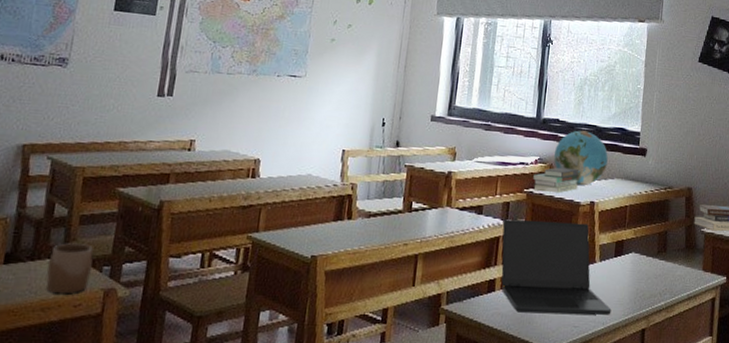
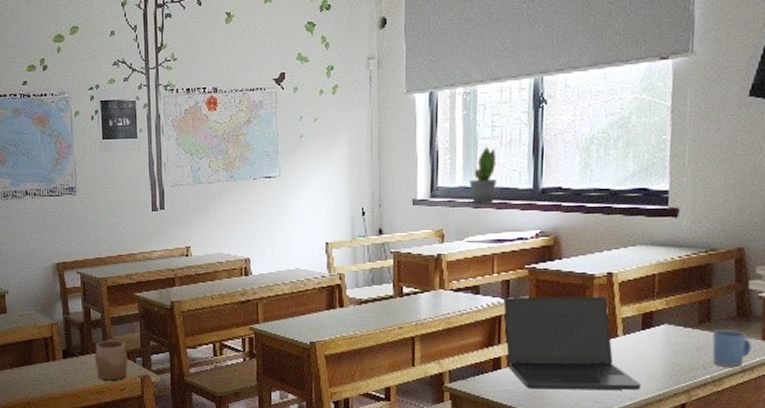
potted plant: none [483,74,508,128] -> present [469,146,498,204]
books: present [533,167,580,194] -> none [535,238,592,267]
globe: present [553,130,608,186] -> none [558,196,627,257]
mug: none [667,260,695,296] -> present [712,330,752,368]

